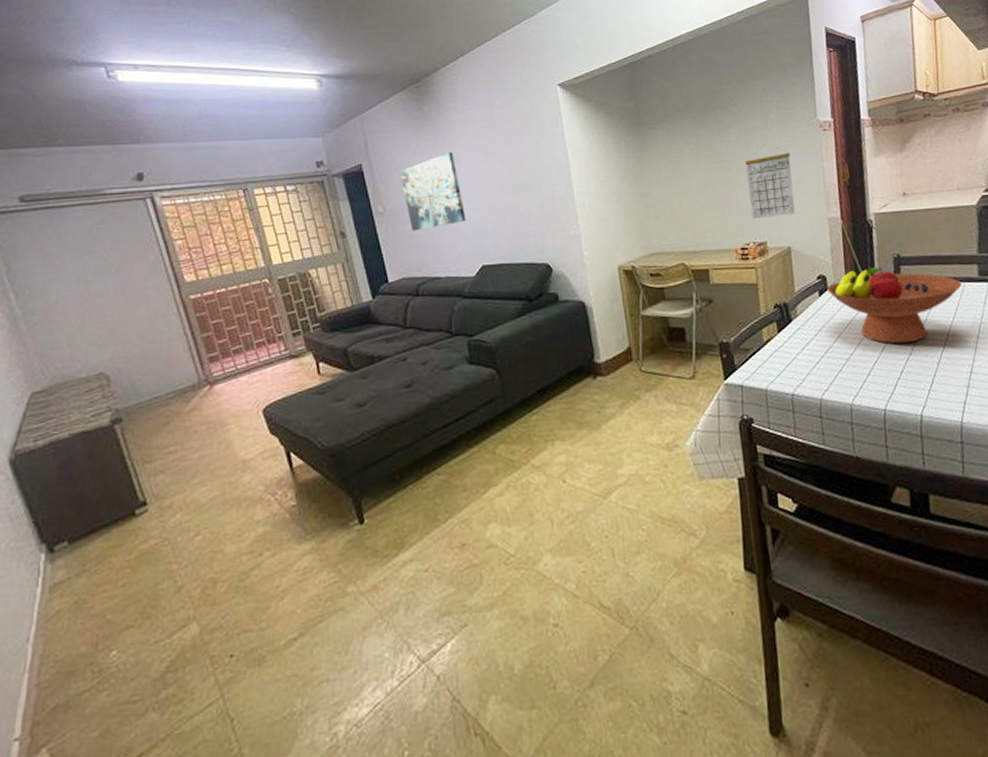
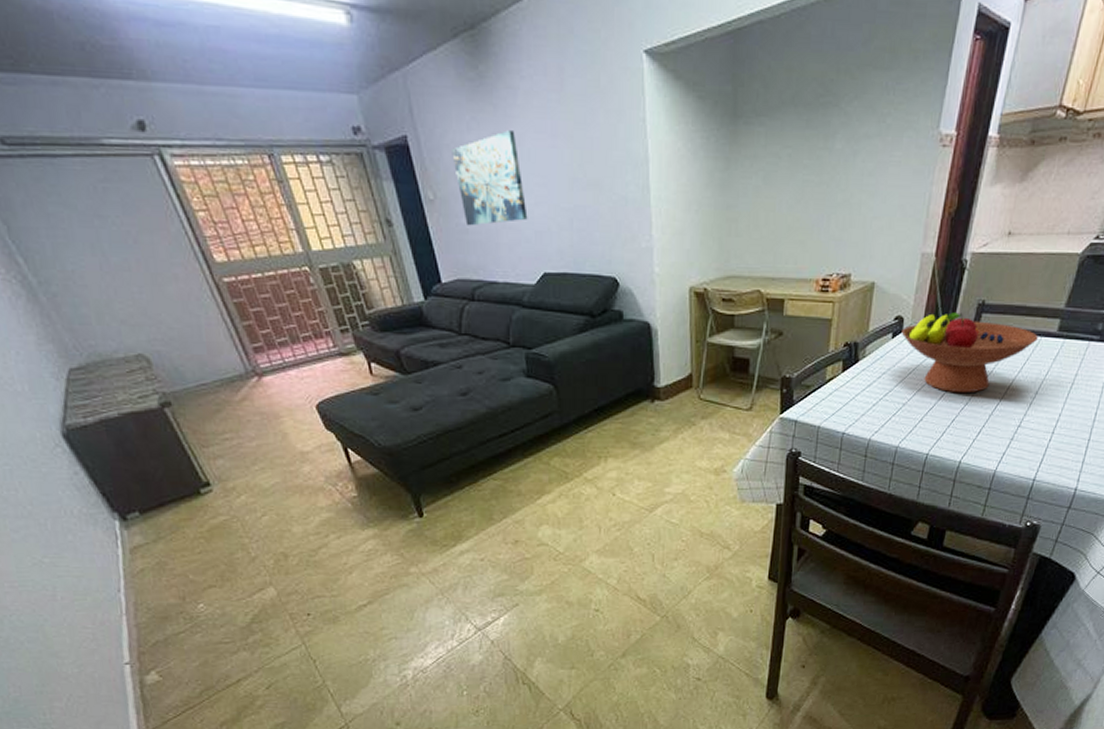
calendar: present [745,148,796,218] -> none [840,161,899,247]

